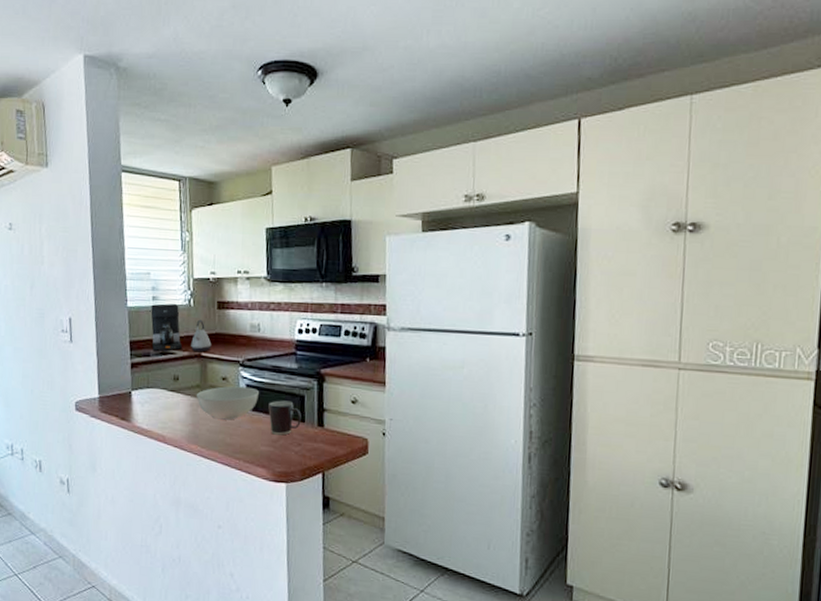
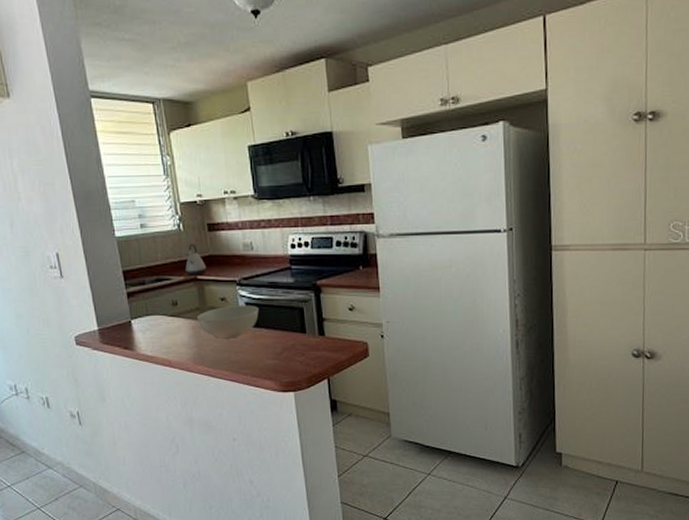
coffee maker: present [151,303,182,351] -> none [140,230,177,278]
mug: present [268,400,301,436] -> none [269,314,302,348]

